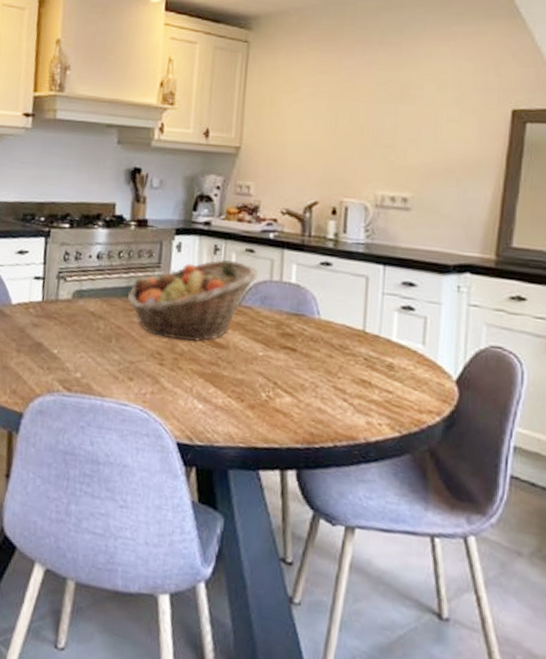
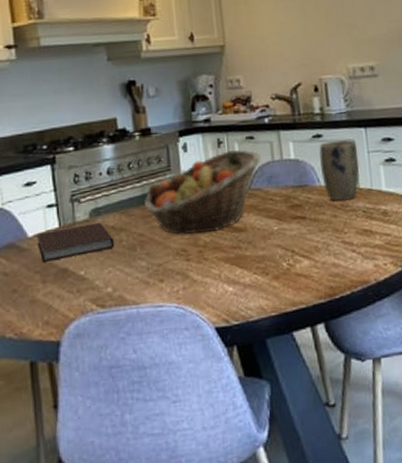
notebook: none [18,302,91,335] -> present [36,222,114,262]
plant pot: none [323,272,371,343] -> present [319,140,360,202]

